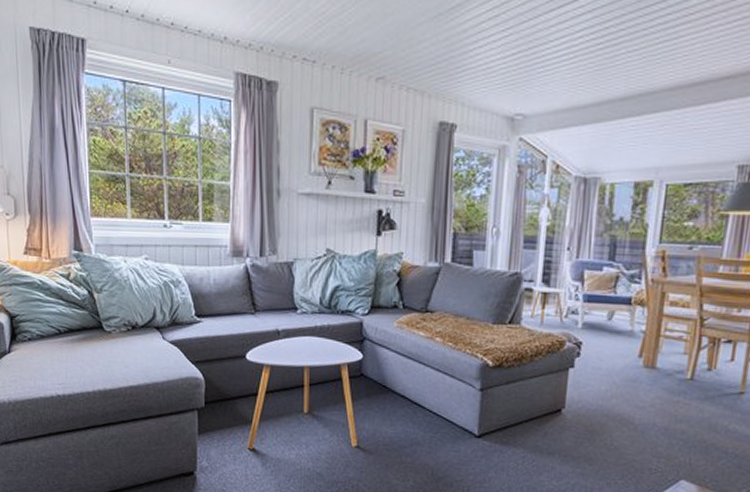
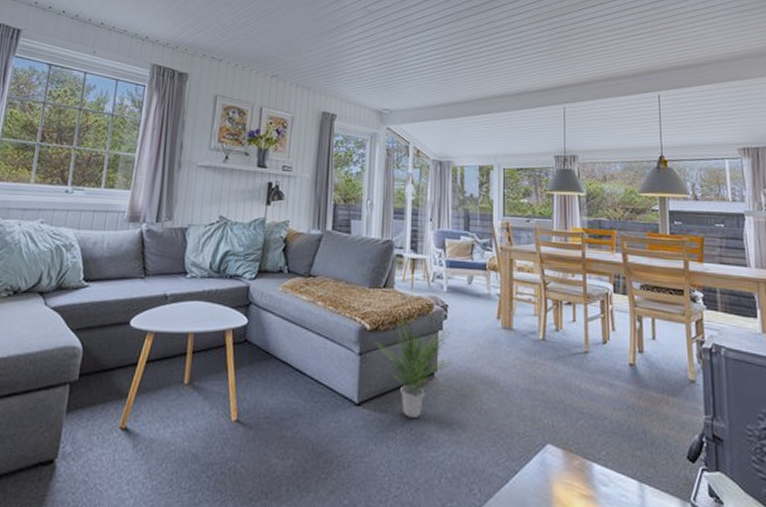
potted plant: none [495,354,584,451] -> present [373,317,452,418]

